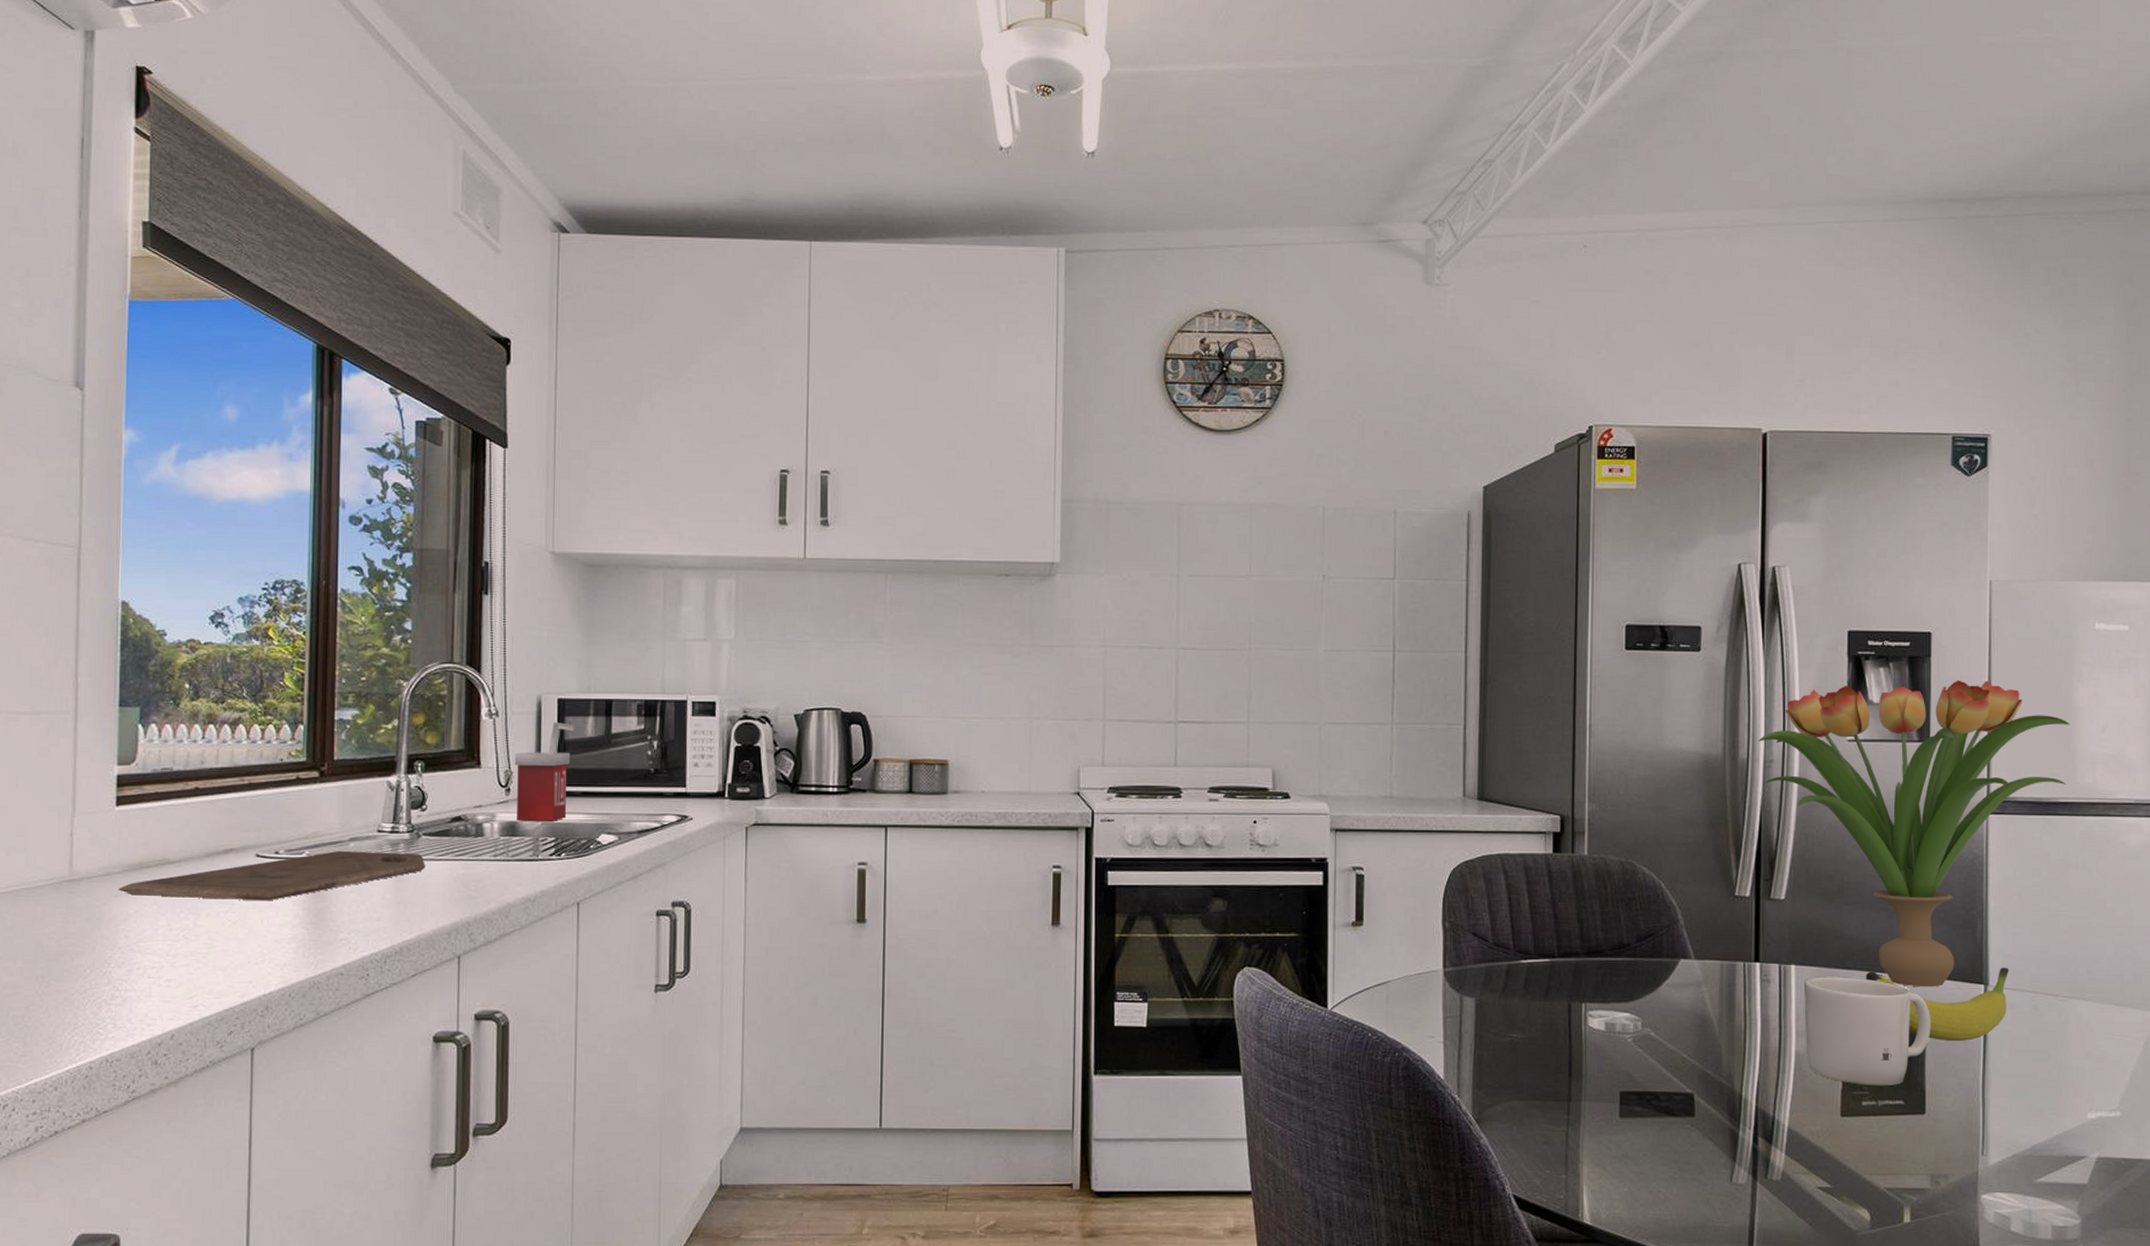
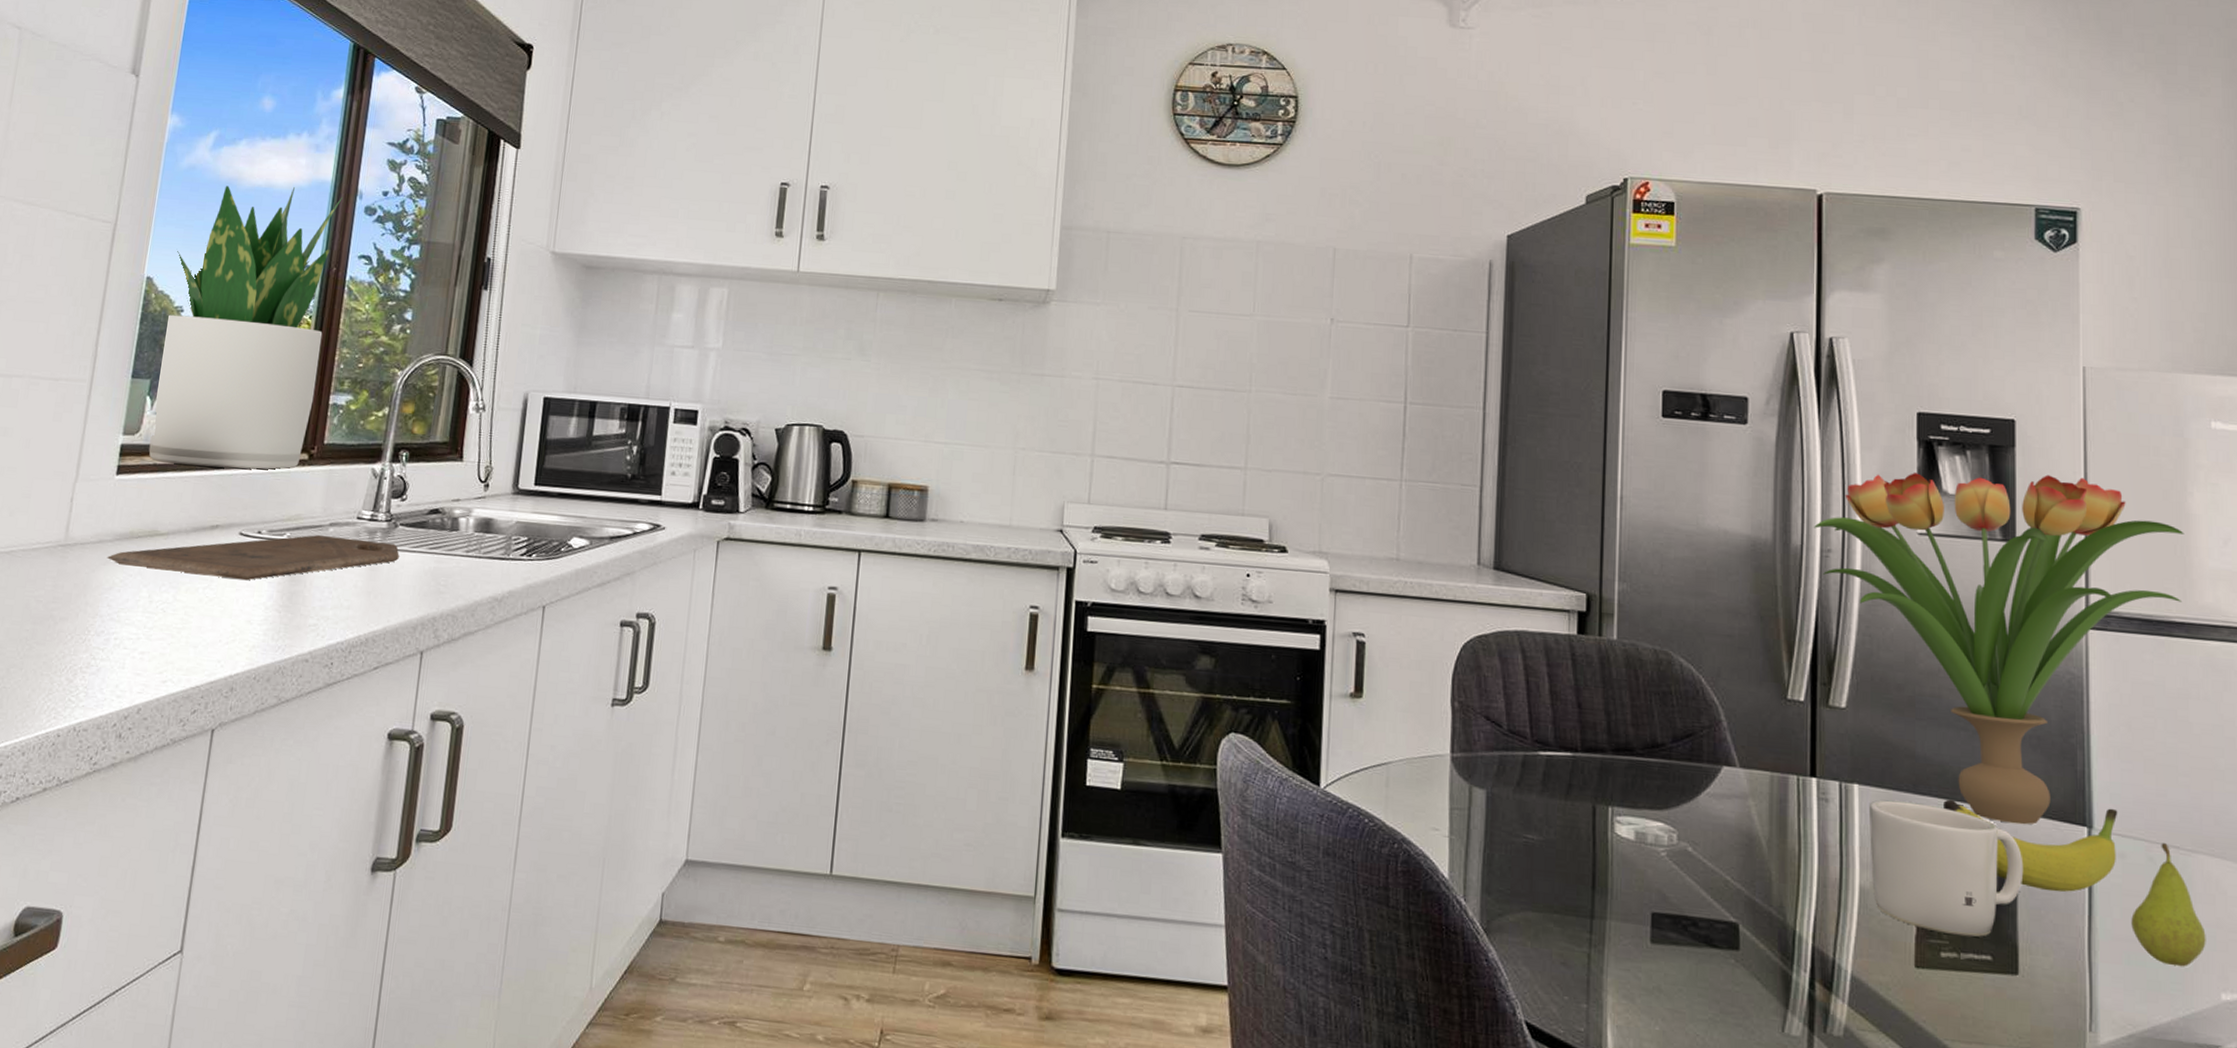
planter: none [147,500,324,792] -> present [148,186,342,470]
soap dispenser: present [514,722,575,821] -> none [492,420,558,521]
fruit: none [2017,993,2077,1095] -> present [2131,843,2206,967]

